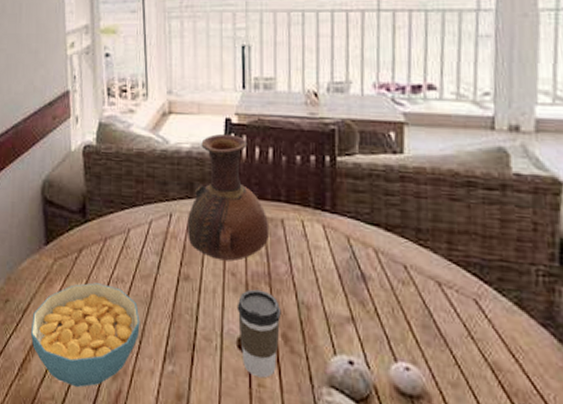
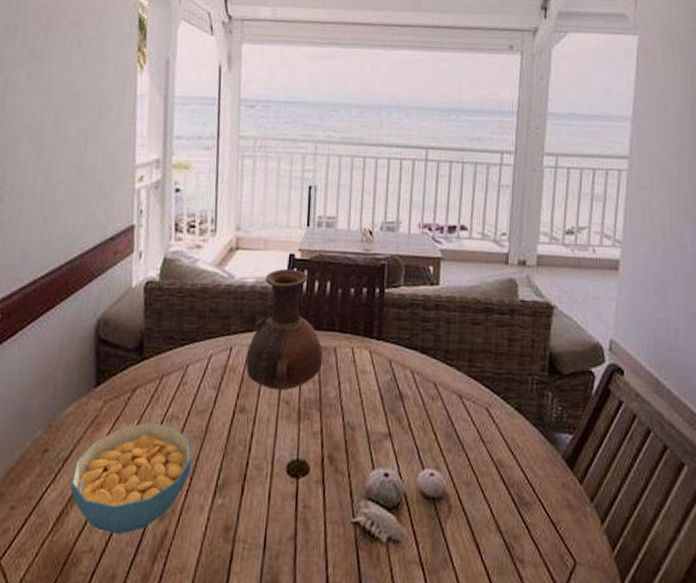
coffee cup: present [237,289,282,378] -> none [288,415,329,500]

